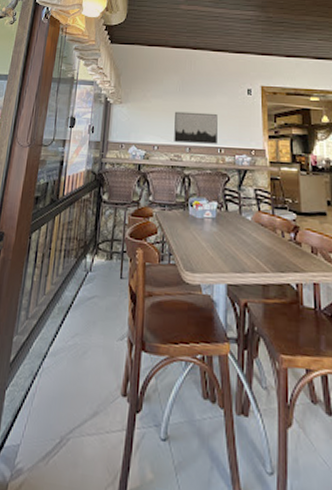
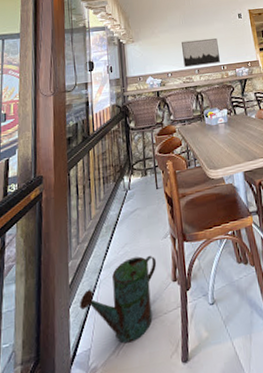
watering can: none [17,352,107,454] -> present [80,255,157,344]

